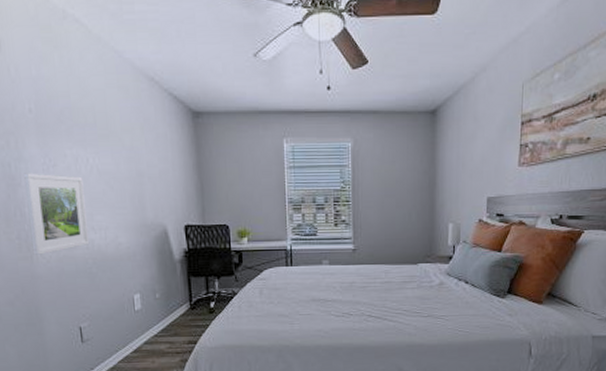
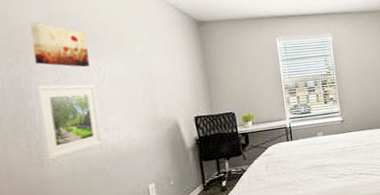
wall art: none [19,101,78,157] -> present [29,22,89,68]

